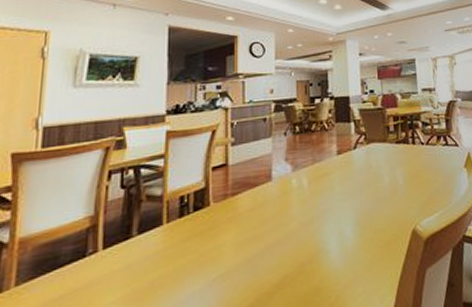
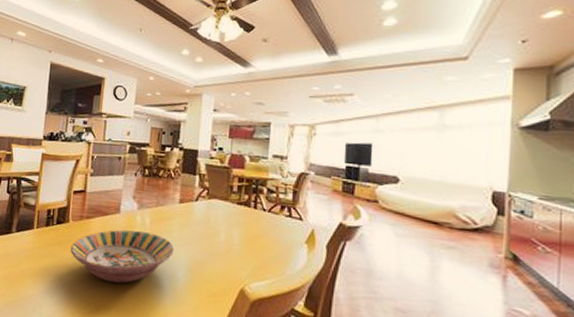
serving bowl: none [214,194,339,264] -> present [70,229,175,284]

